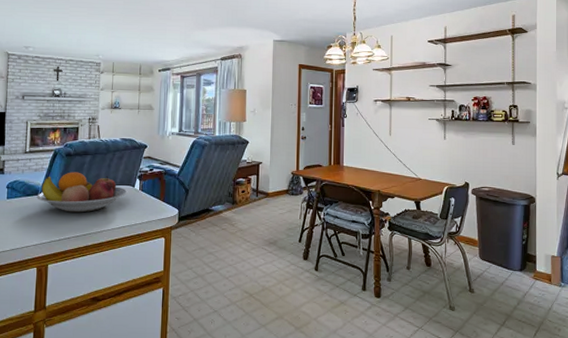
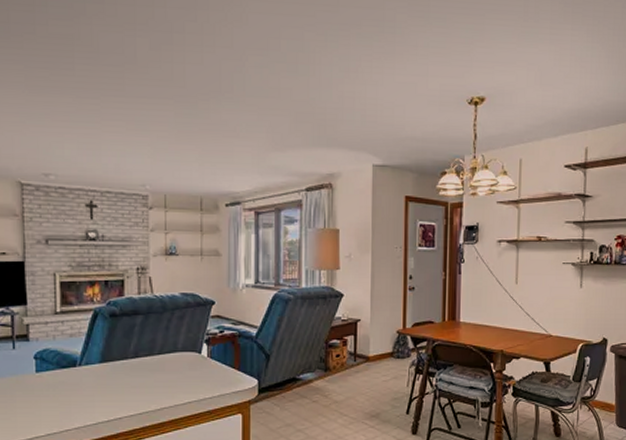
fruit bowl: present [36,172,127,213] -> none [75,336,191,387]

